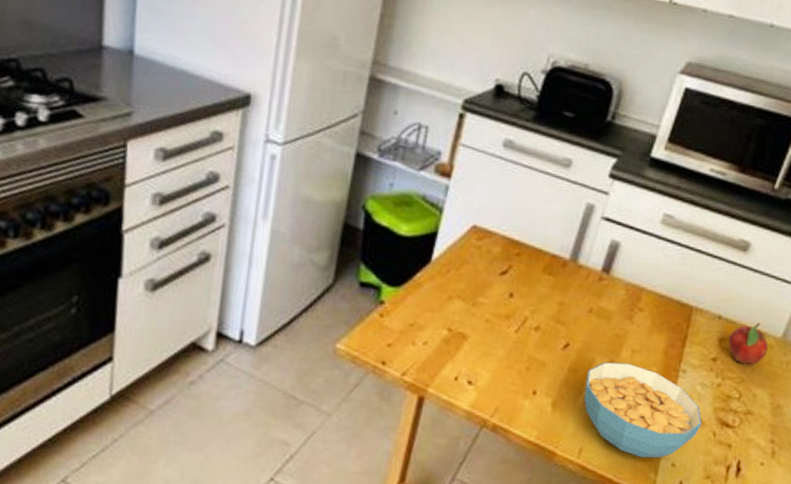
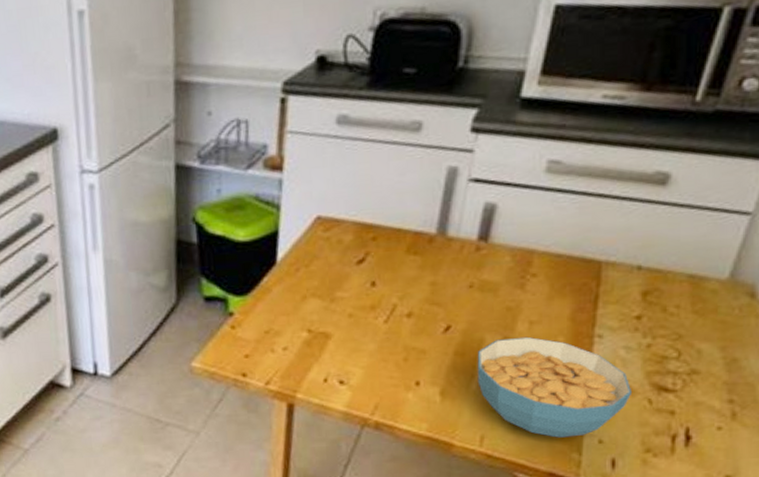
fruit: present [728,322,769,366] -> none [654,266,712,318]

